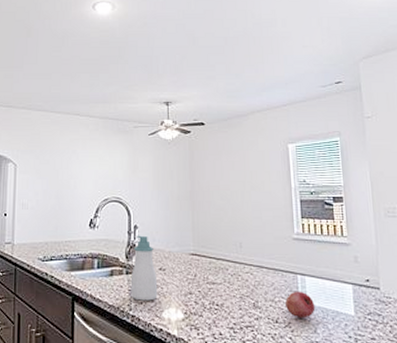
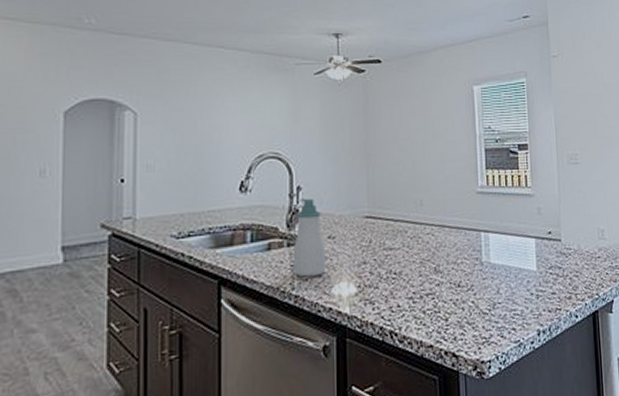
fruit: present [285,291,316,319] -> none [468,249,499,280]

